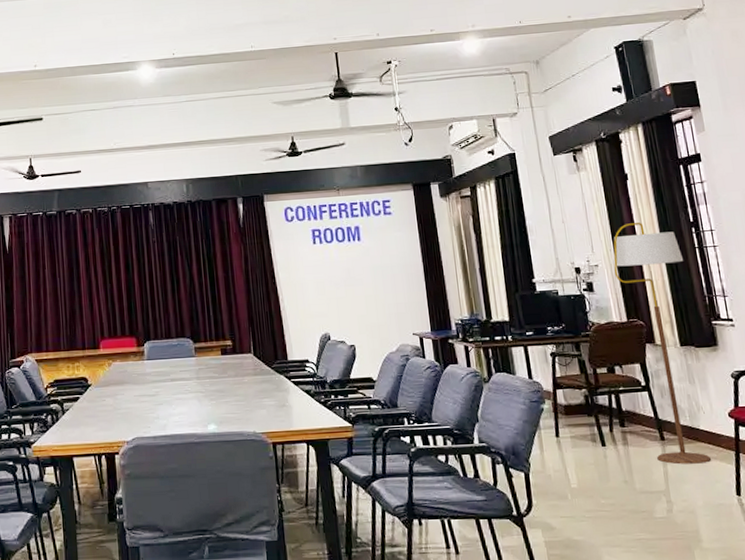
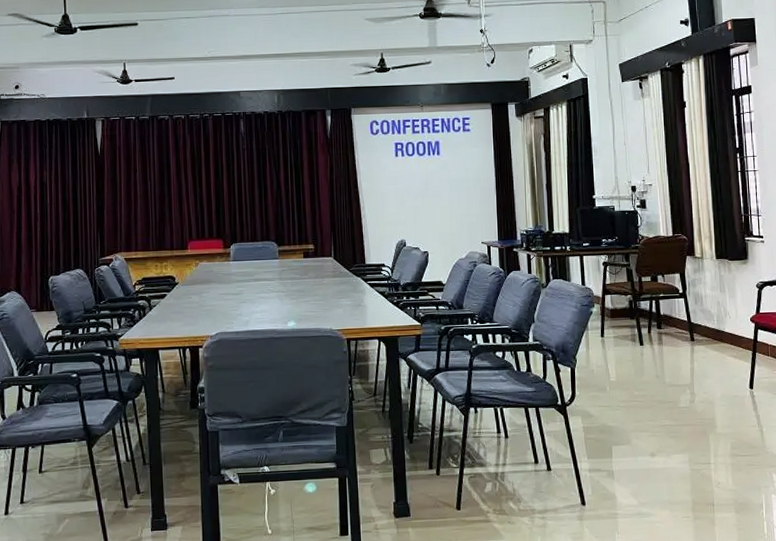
floor lamp: present [613,223,712,465] -> none [665,147,732,362]

